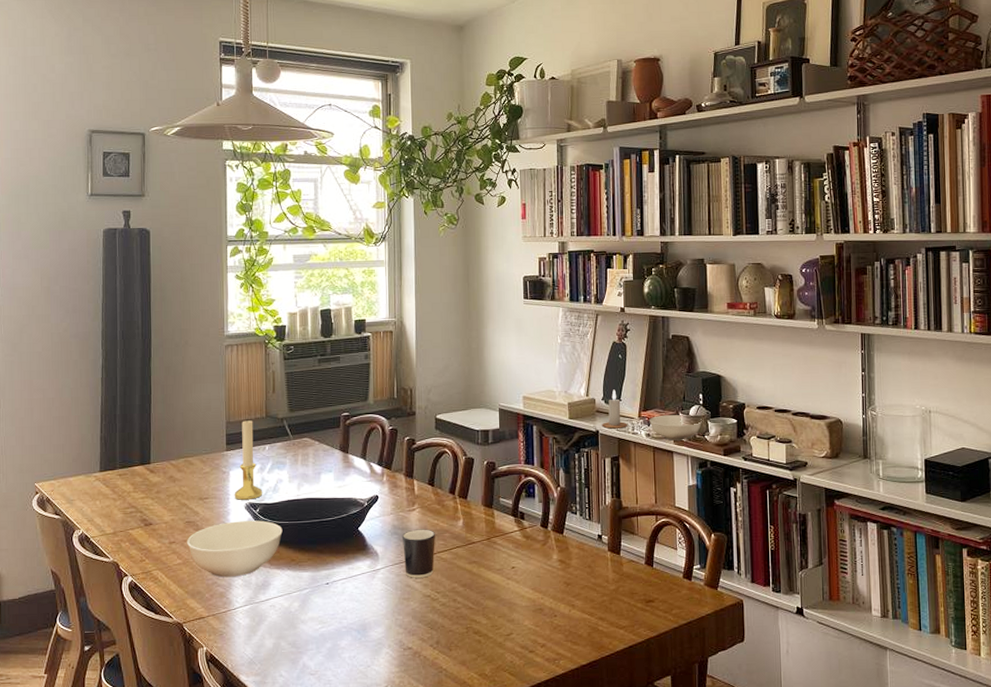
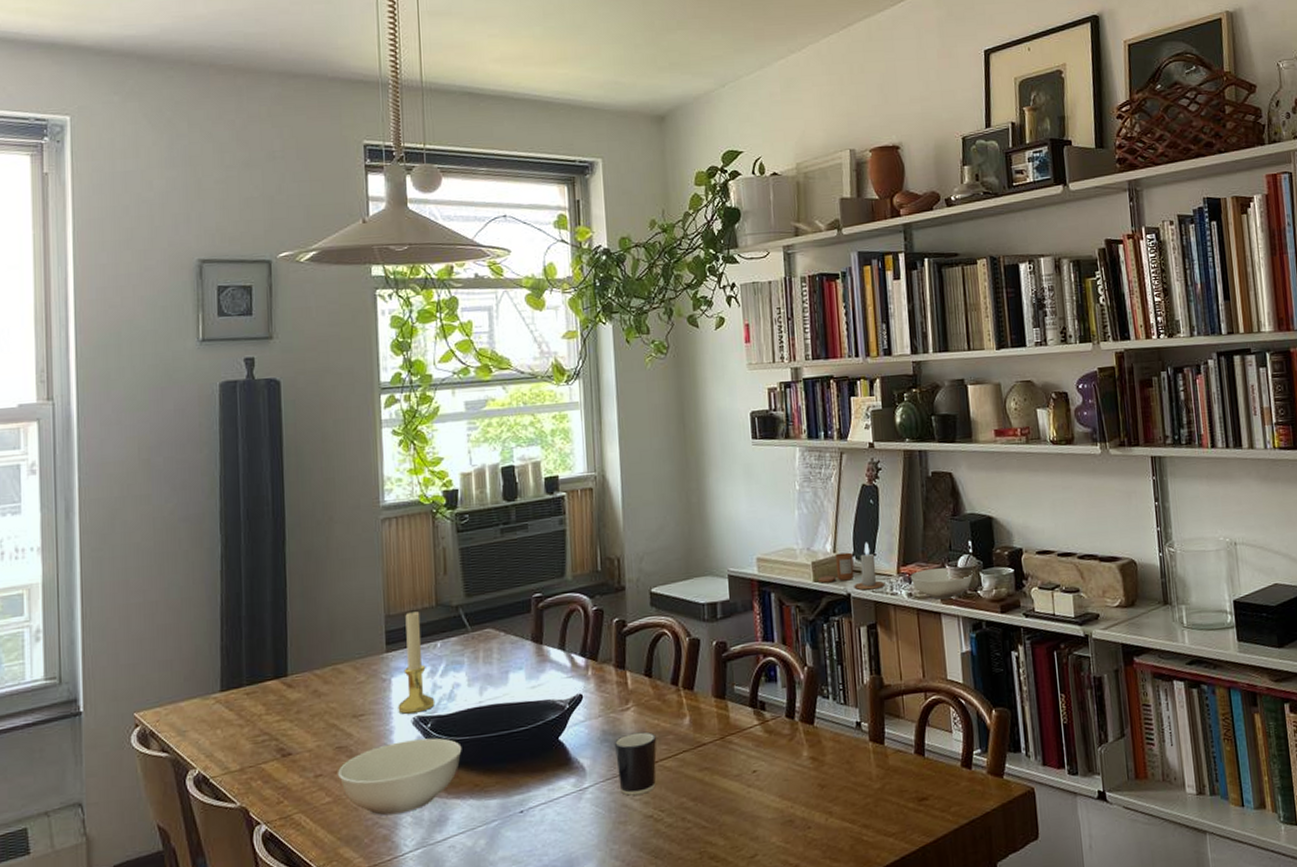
candle: none [573,397,603,421] -> present [818,552,855,583]

